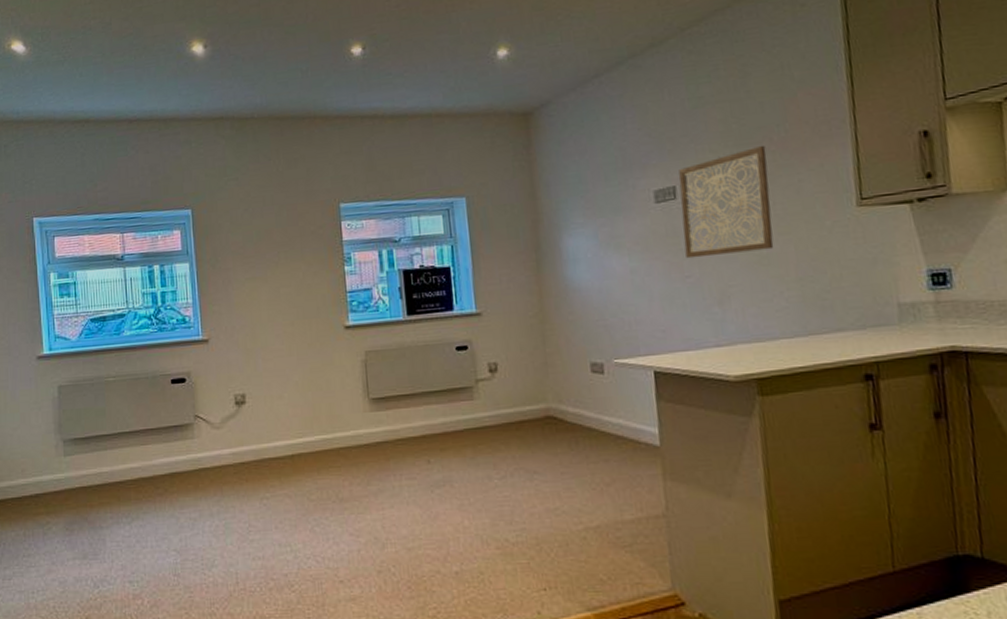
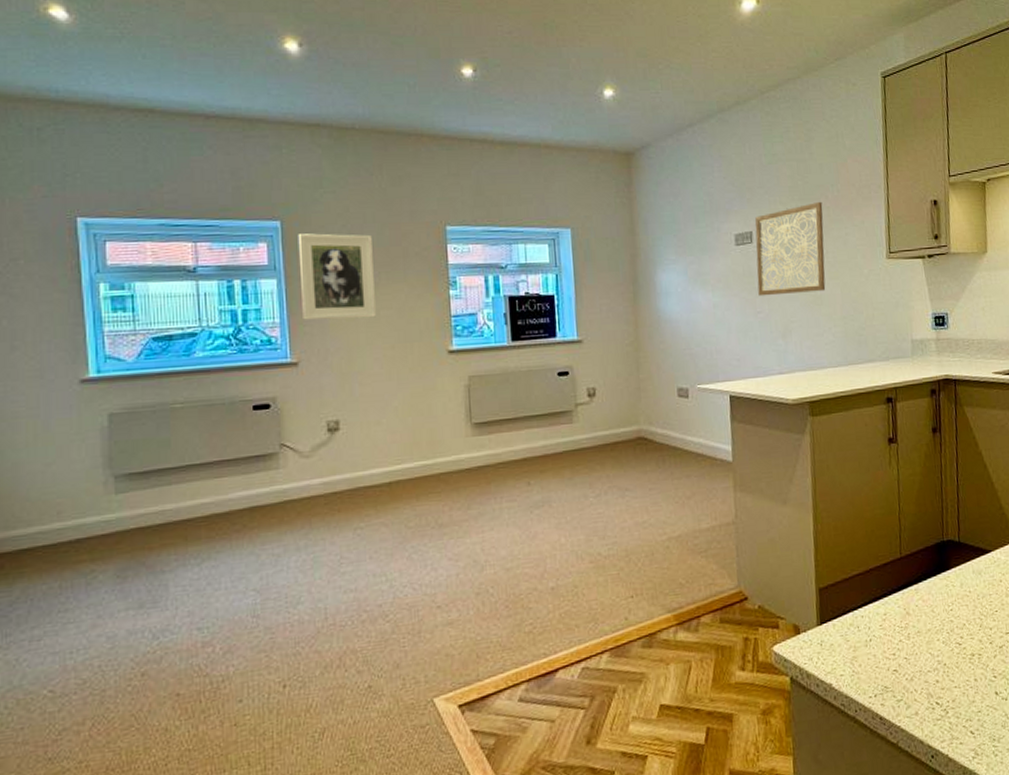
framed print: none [206,217,276,300] -> present [297,233,376,320]

